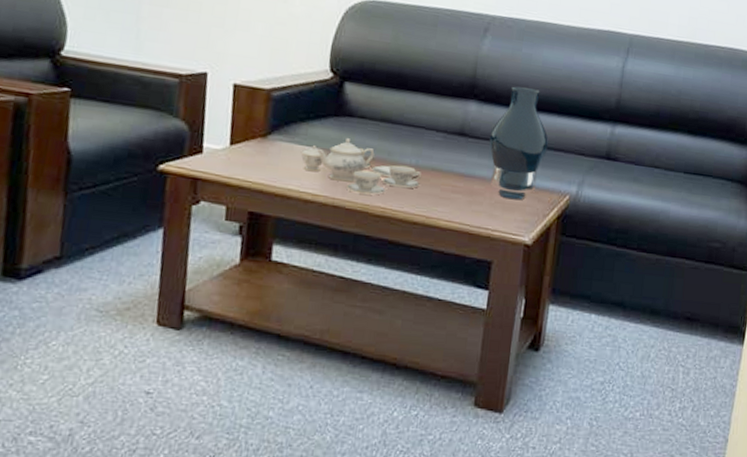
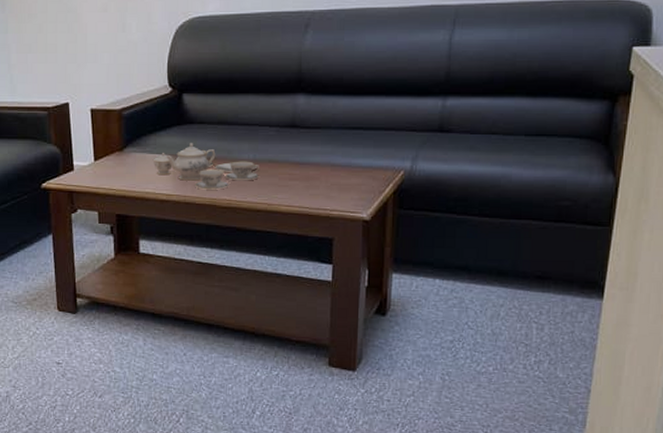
vase: present [489,86,549,200] -> none [320,75,378,181]

